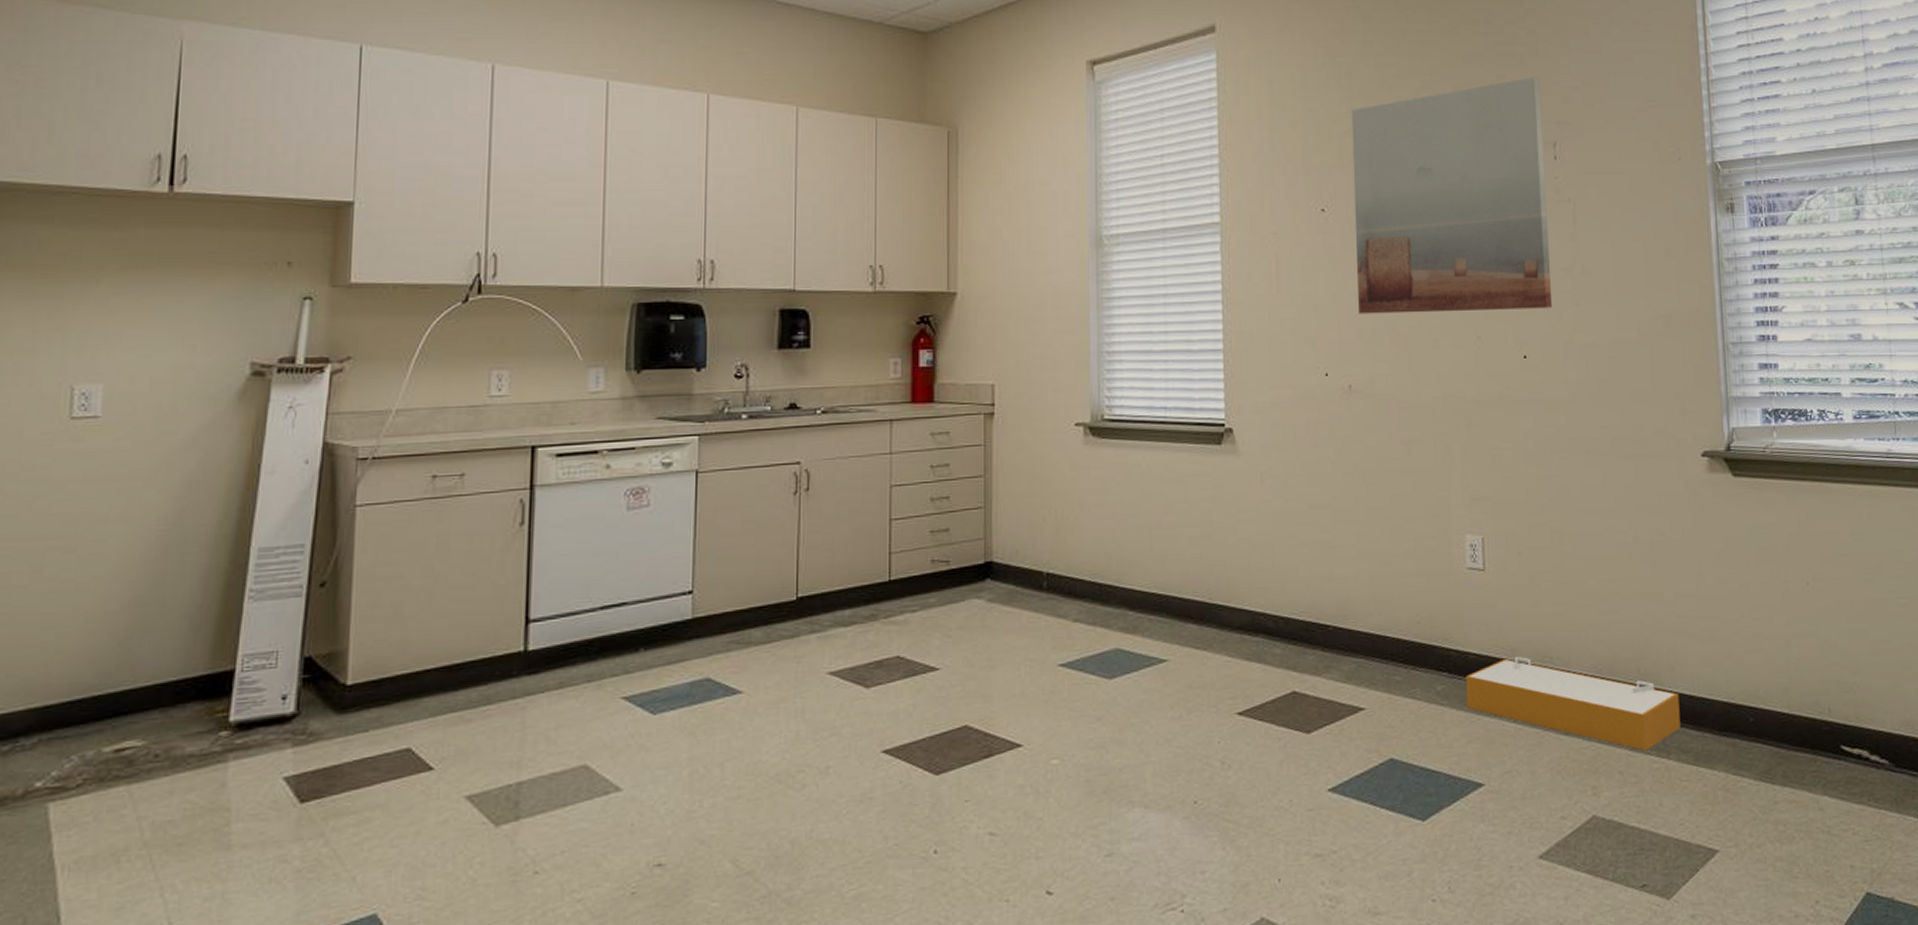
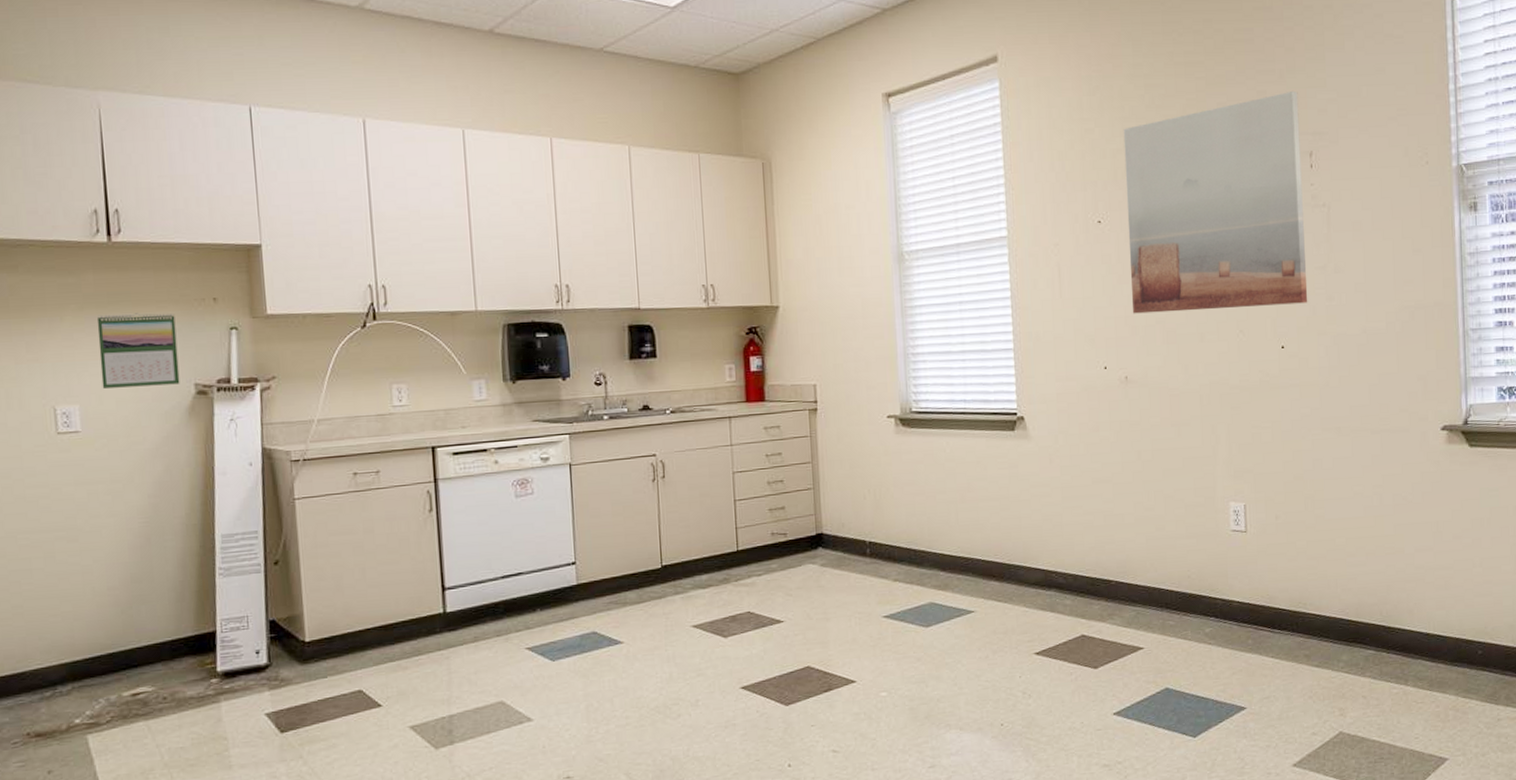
calendar: none [135,276,238,365] -> present [96,313,180,389]
storage bin: present [1466,656,1681,751] -> none [1230,603,1417,679]

